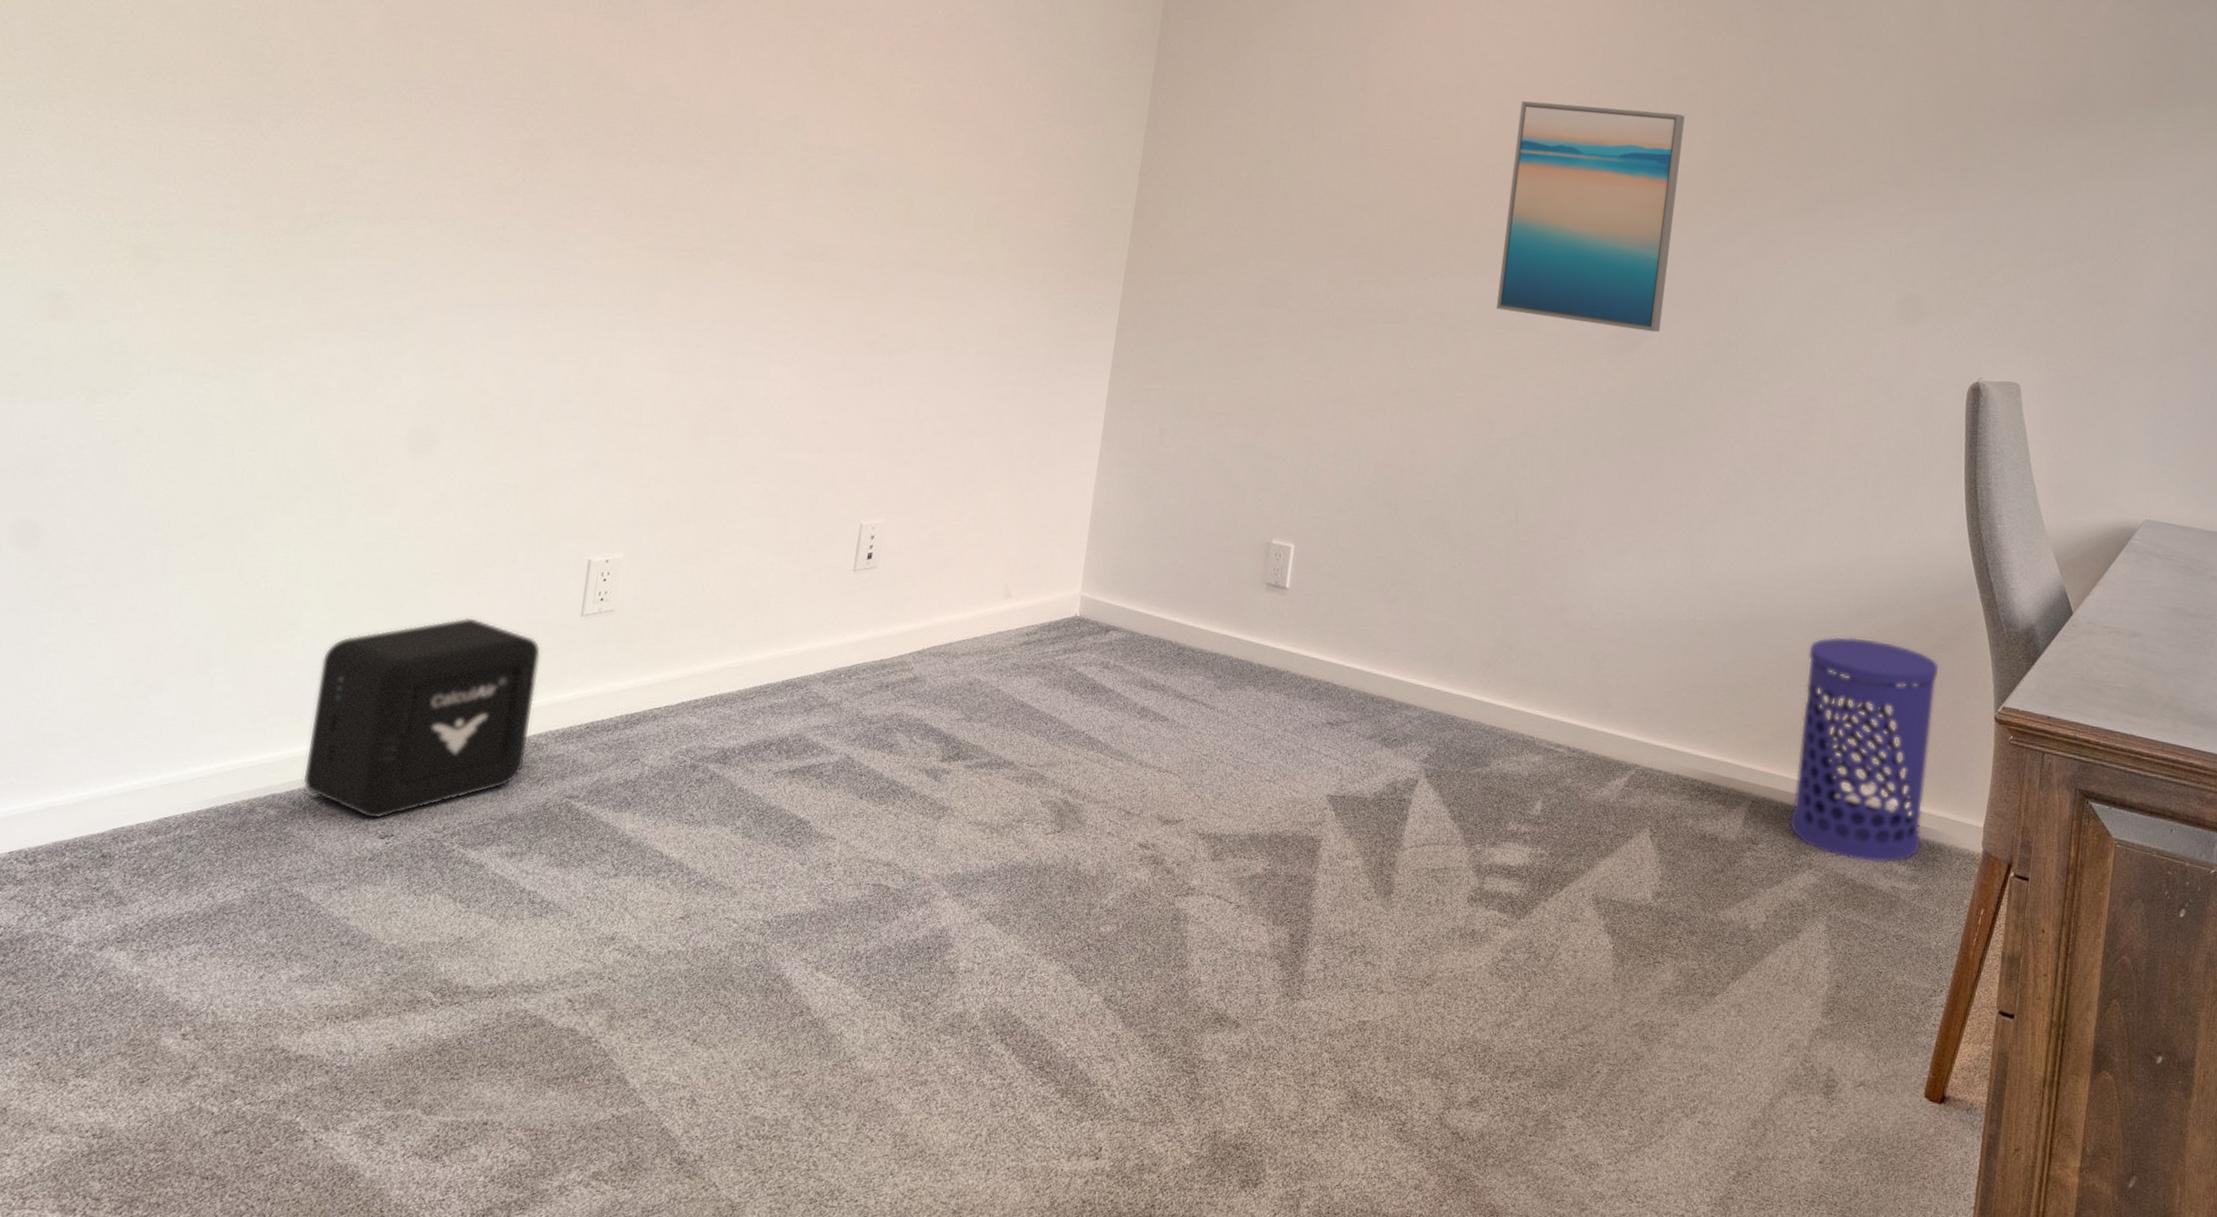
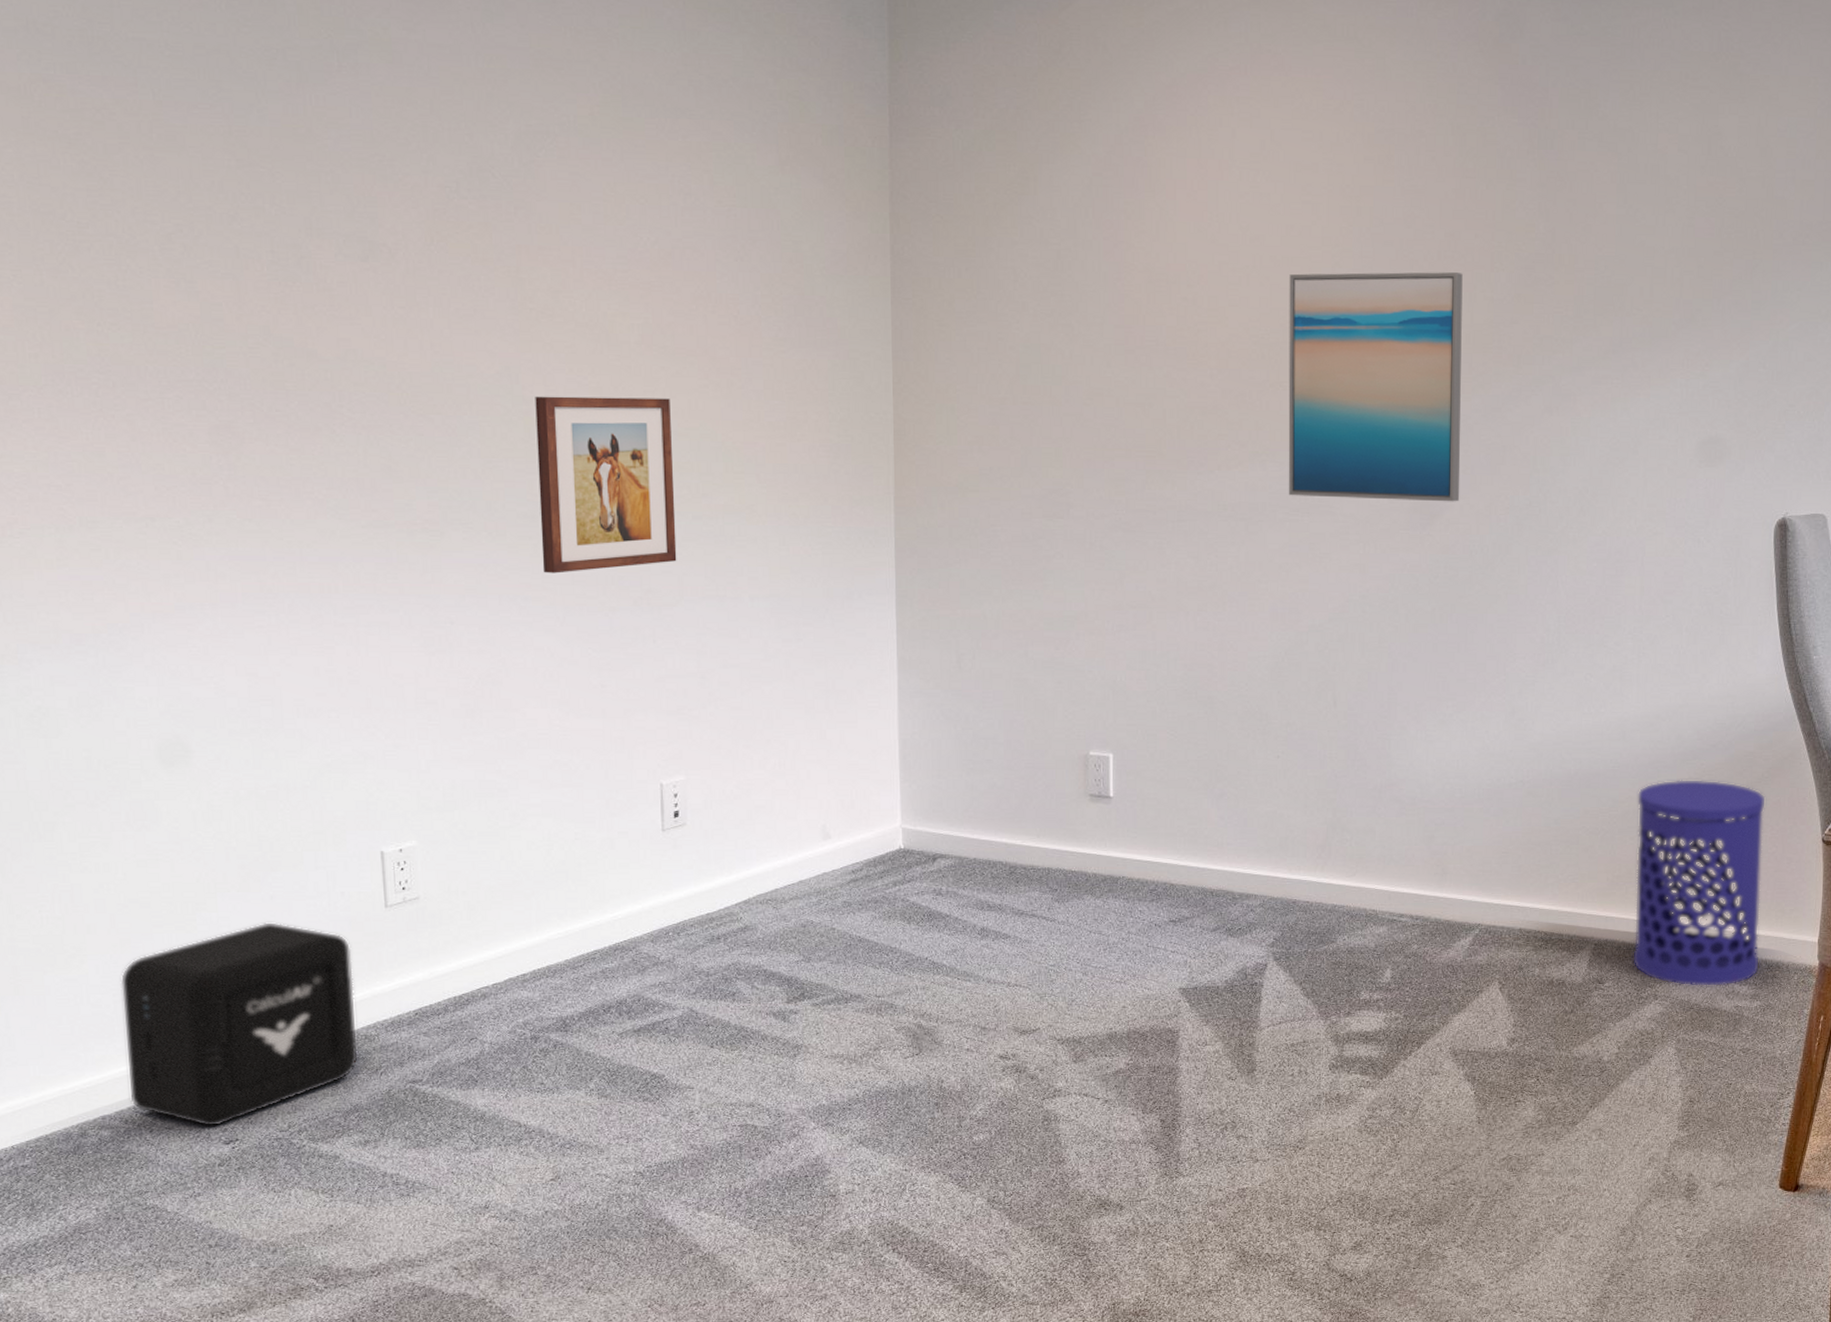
wall art: none [791,144,936,311] -> present [535,396,677,574]

